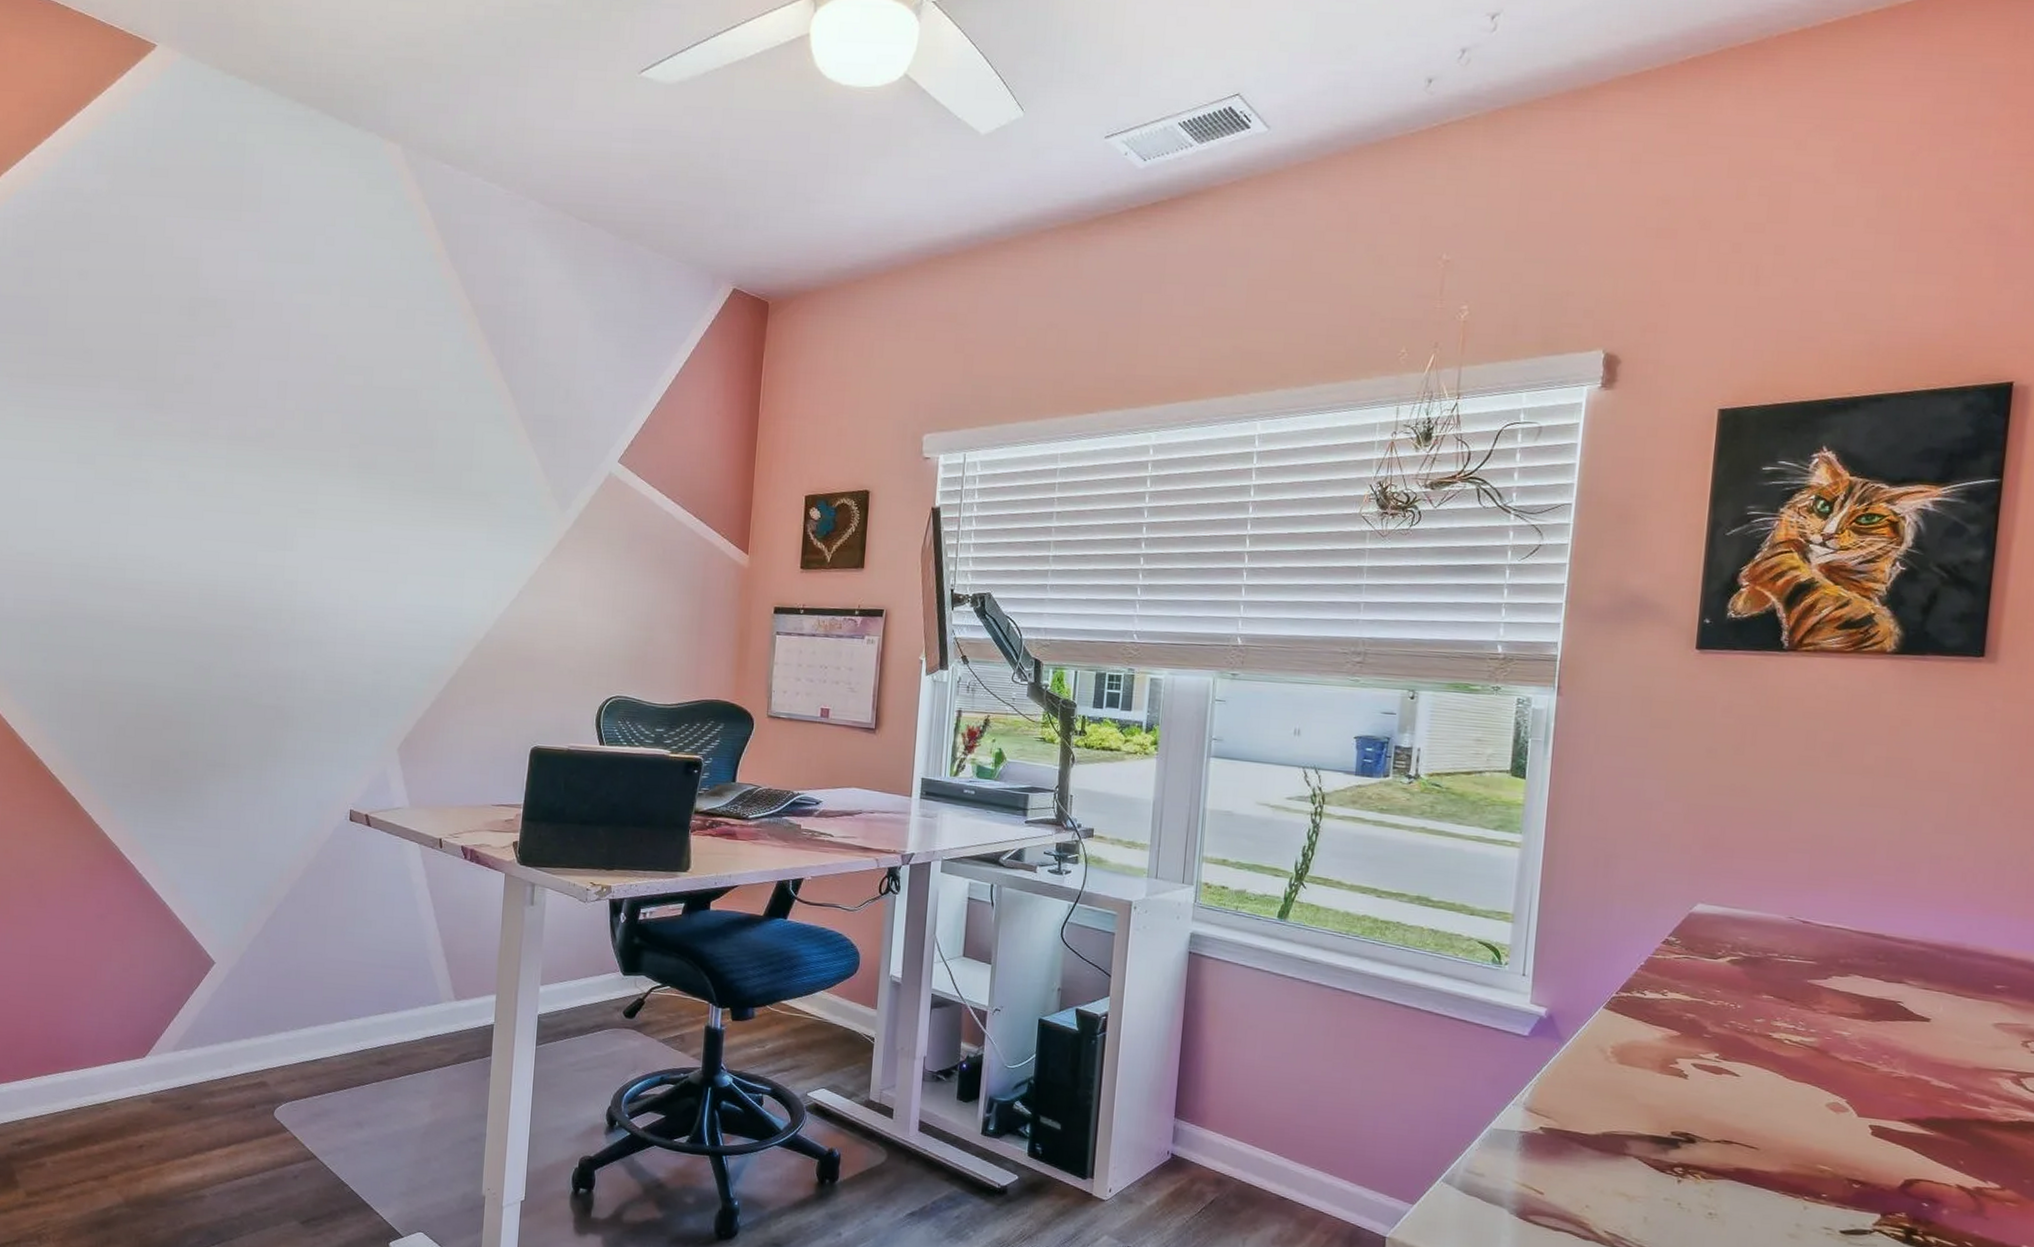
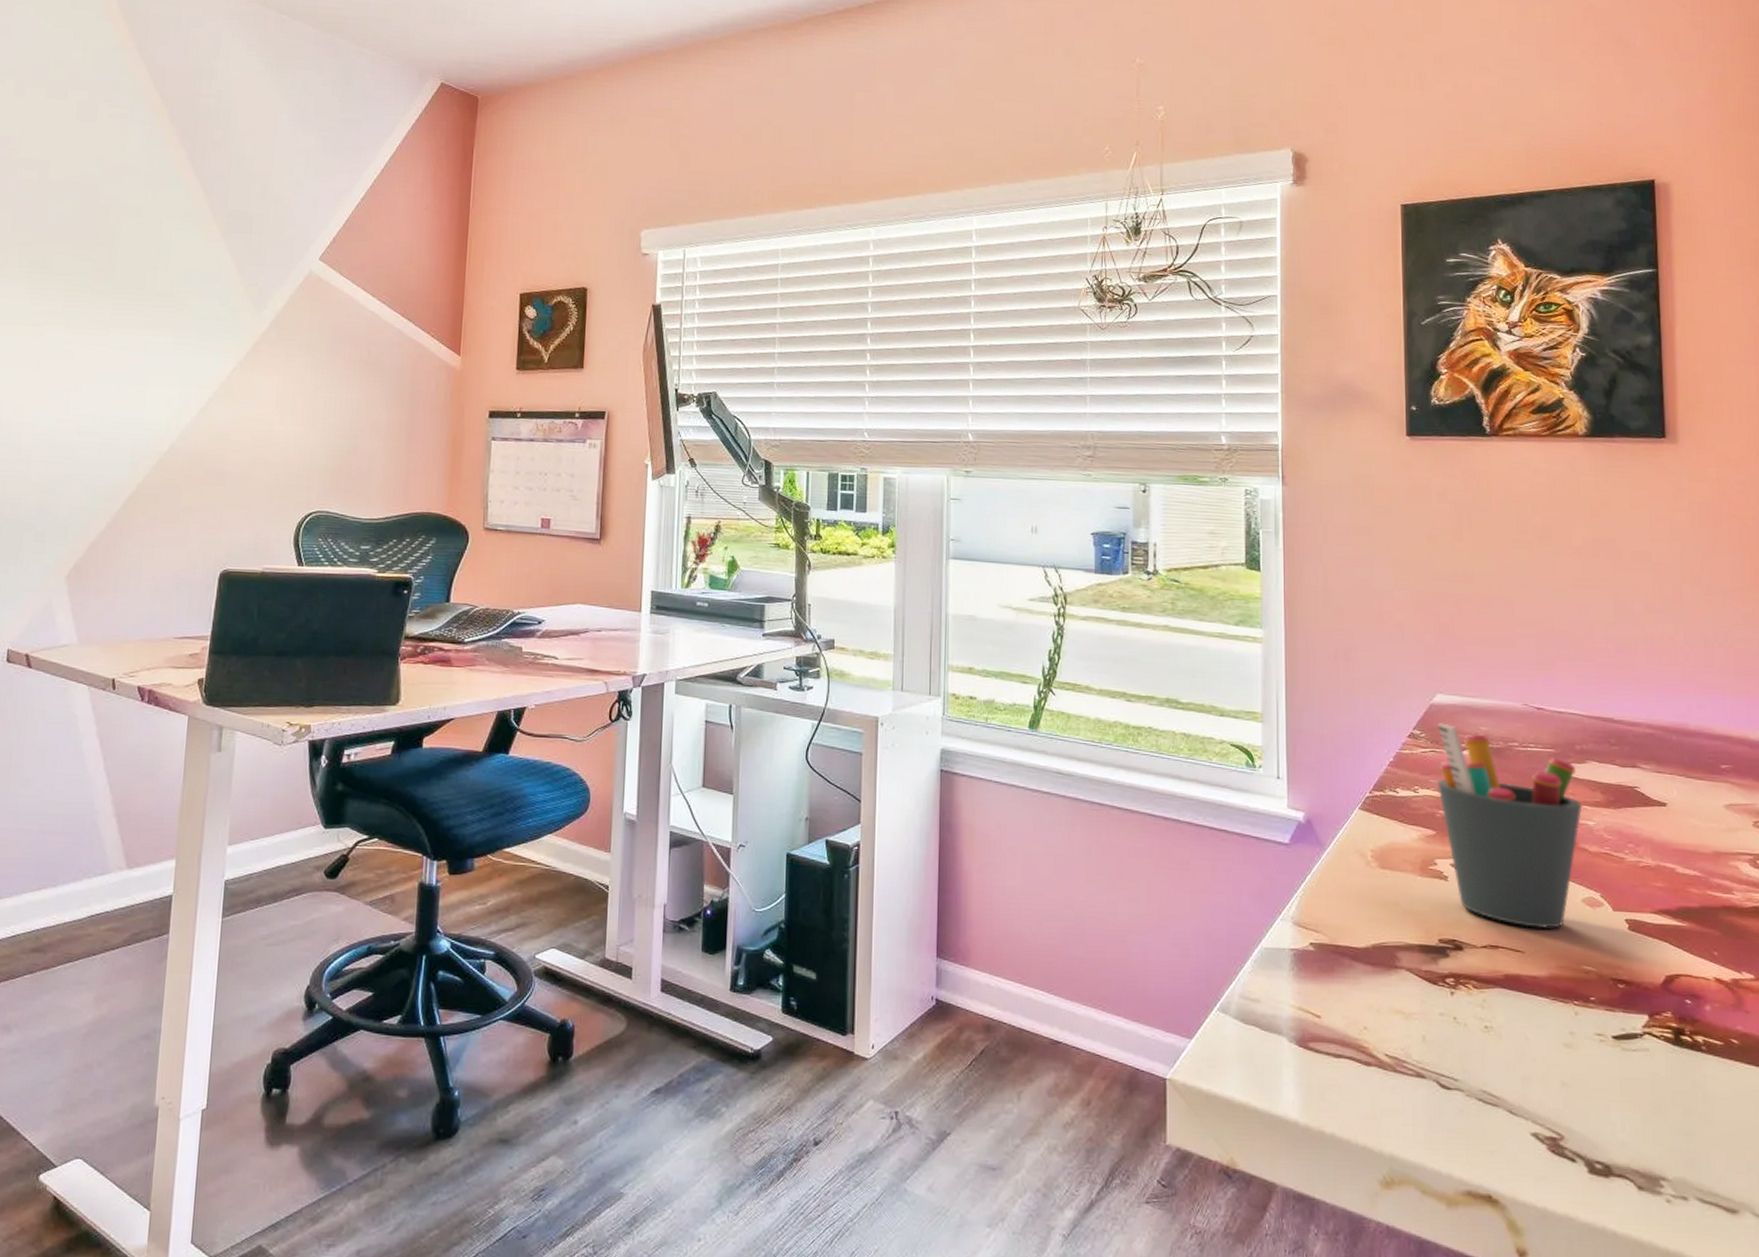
pen holder: none [1687,931,1839,1130] -> present [1437,723,1583,929]

